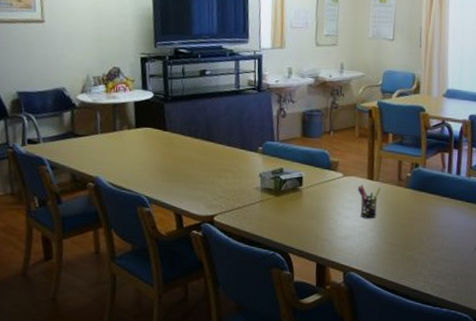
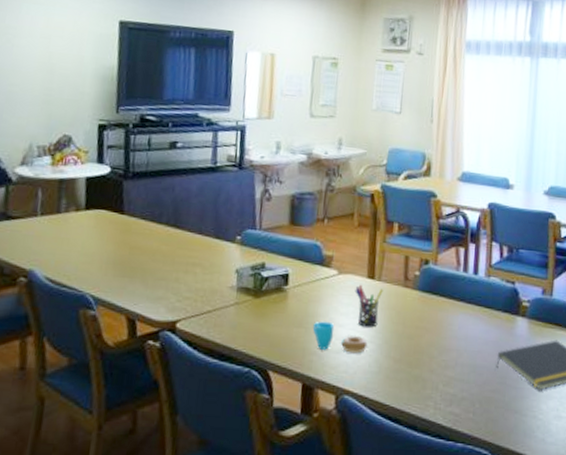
cup: none [323,214,369,239] -> present [312,321,368,354]

